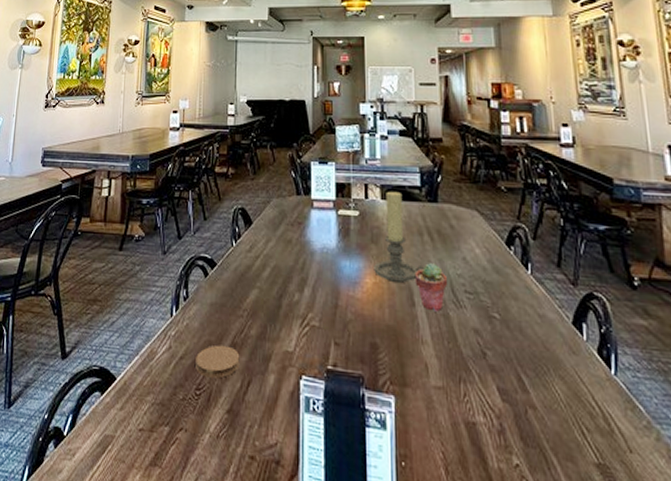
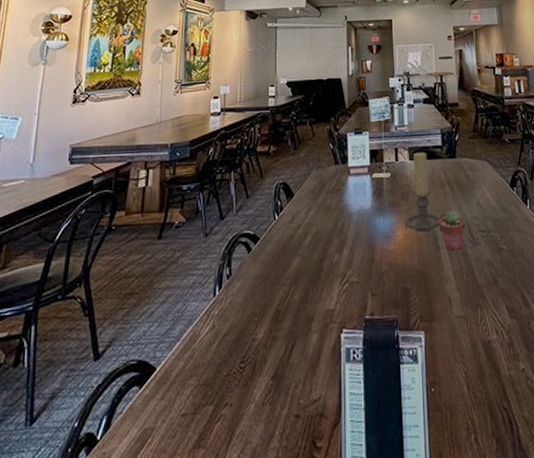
coaster: present [196,345,240,379] -> none [240,314,284,349]

